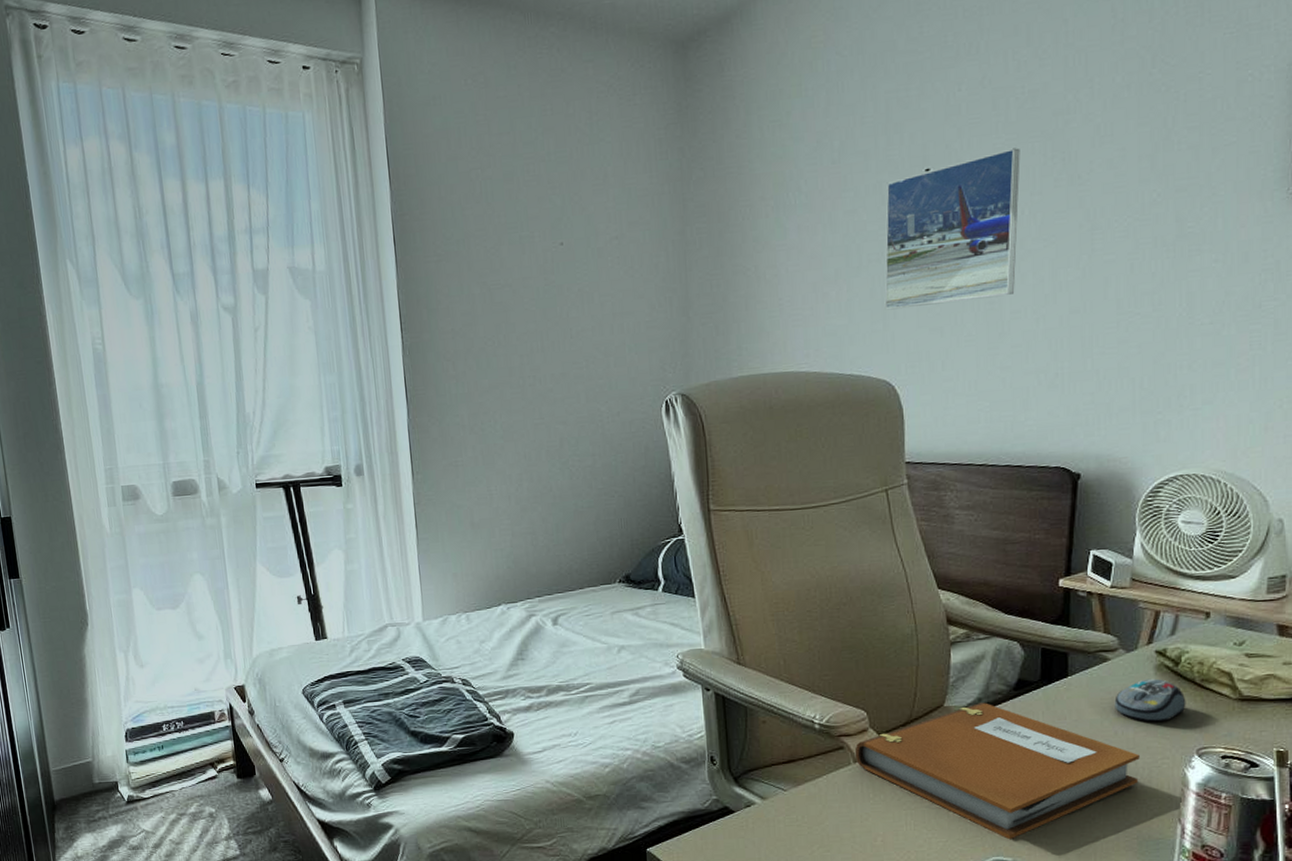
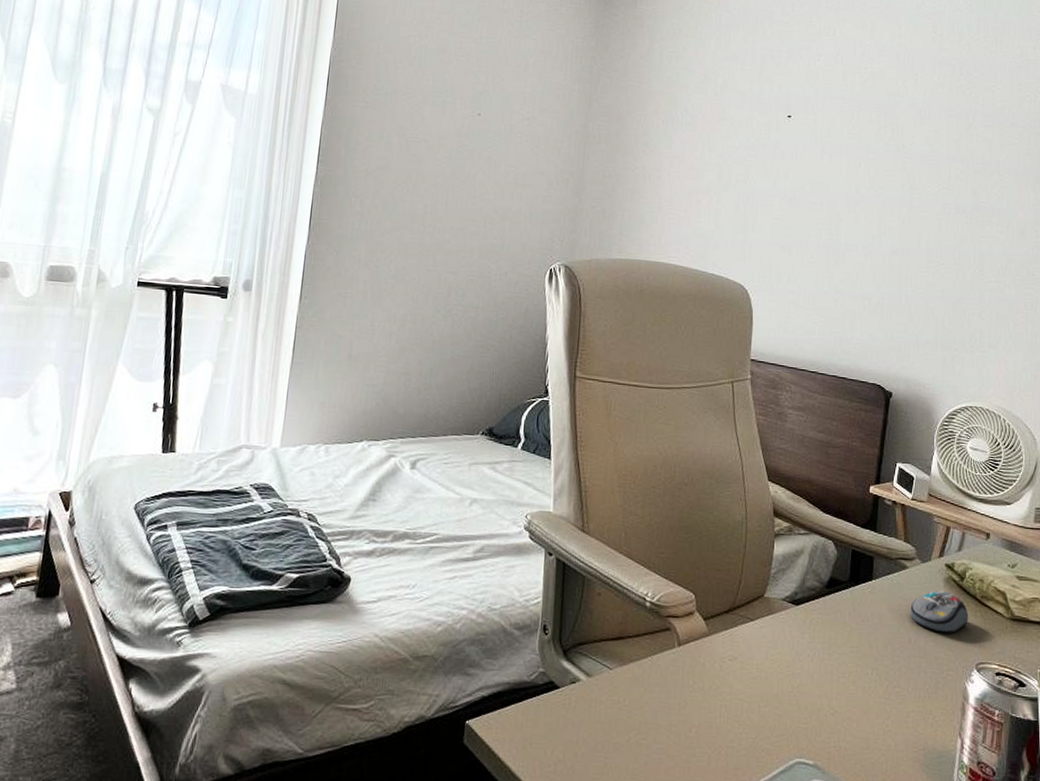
notebook: present [855,703,1140,840] -> none [680,597,929,742]
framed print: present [884,148,1020,310] -> none [746,113,861,230]

